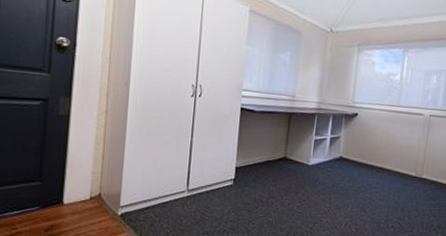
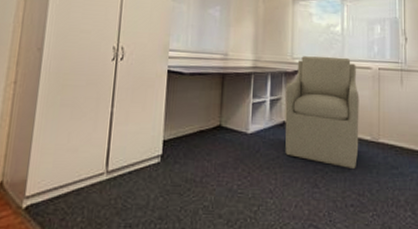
chair: none [340,101,410,198] -> present [284,56,359,169]

